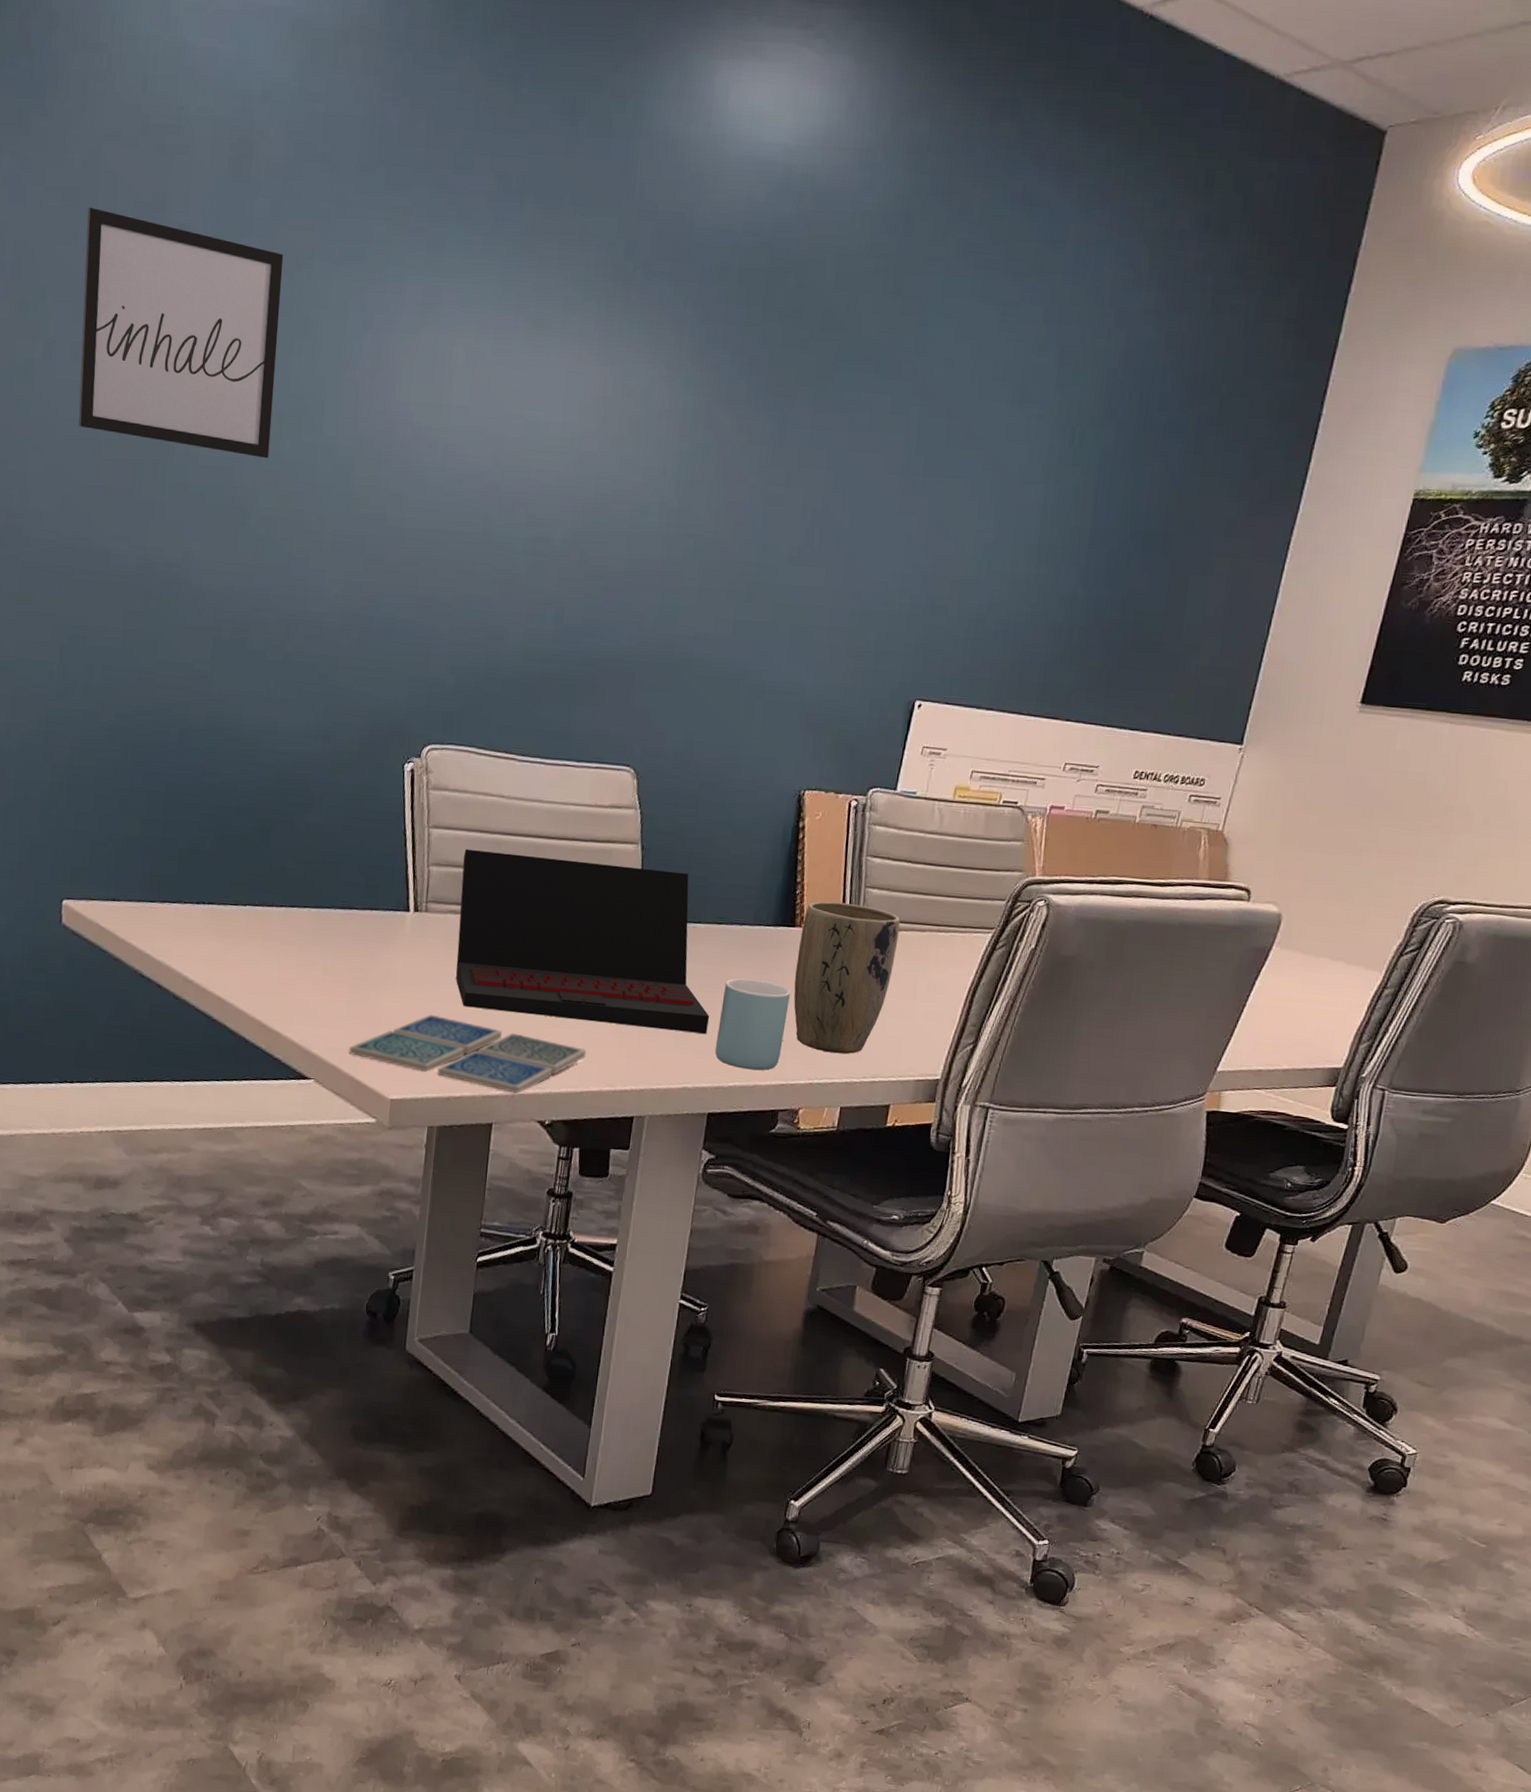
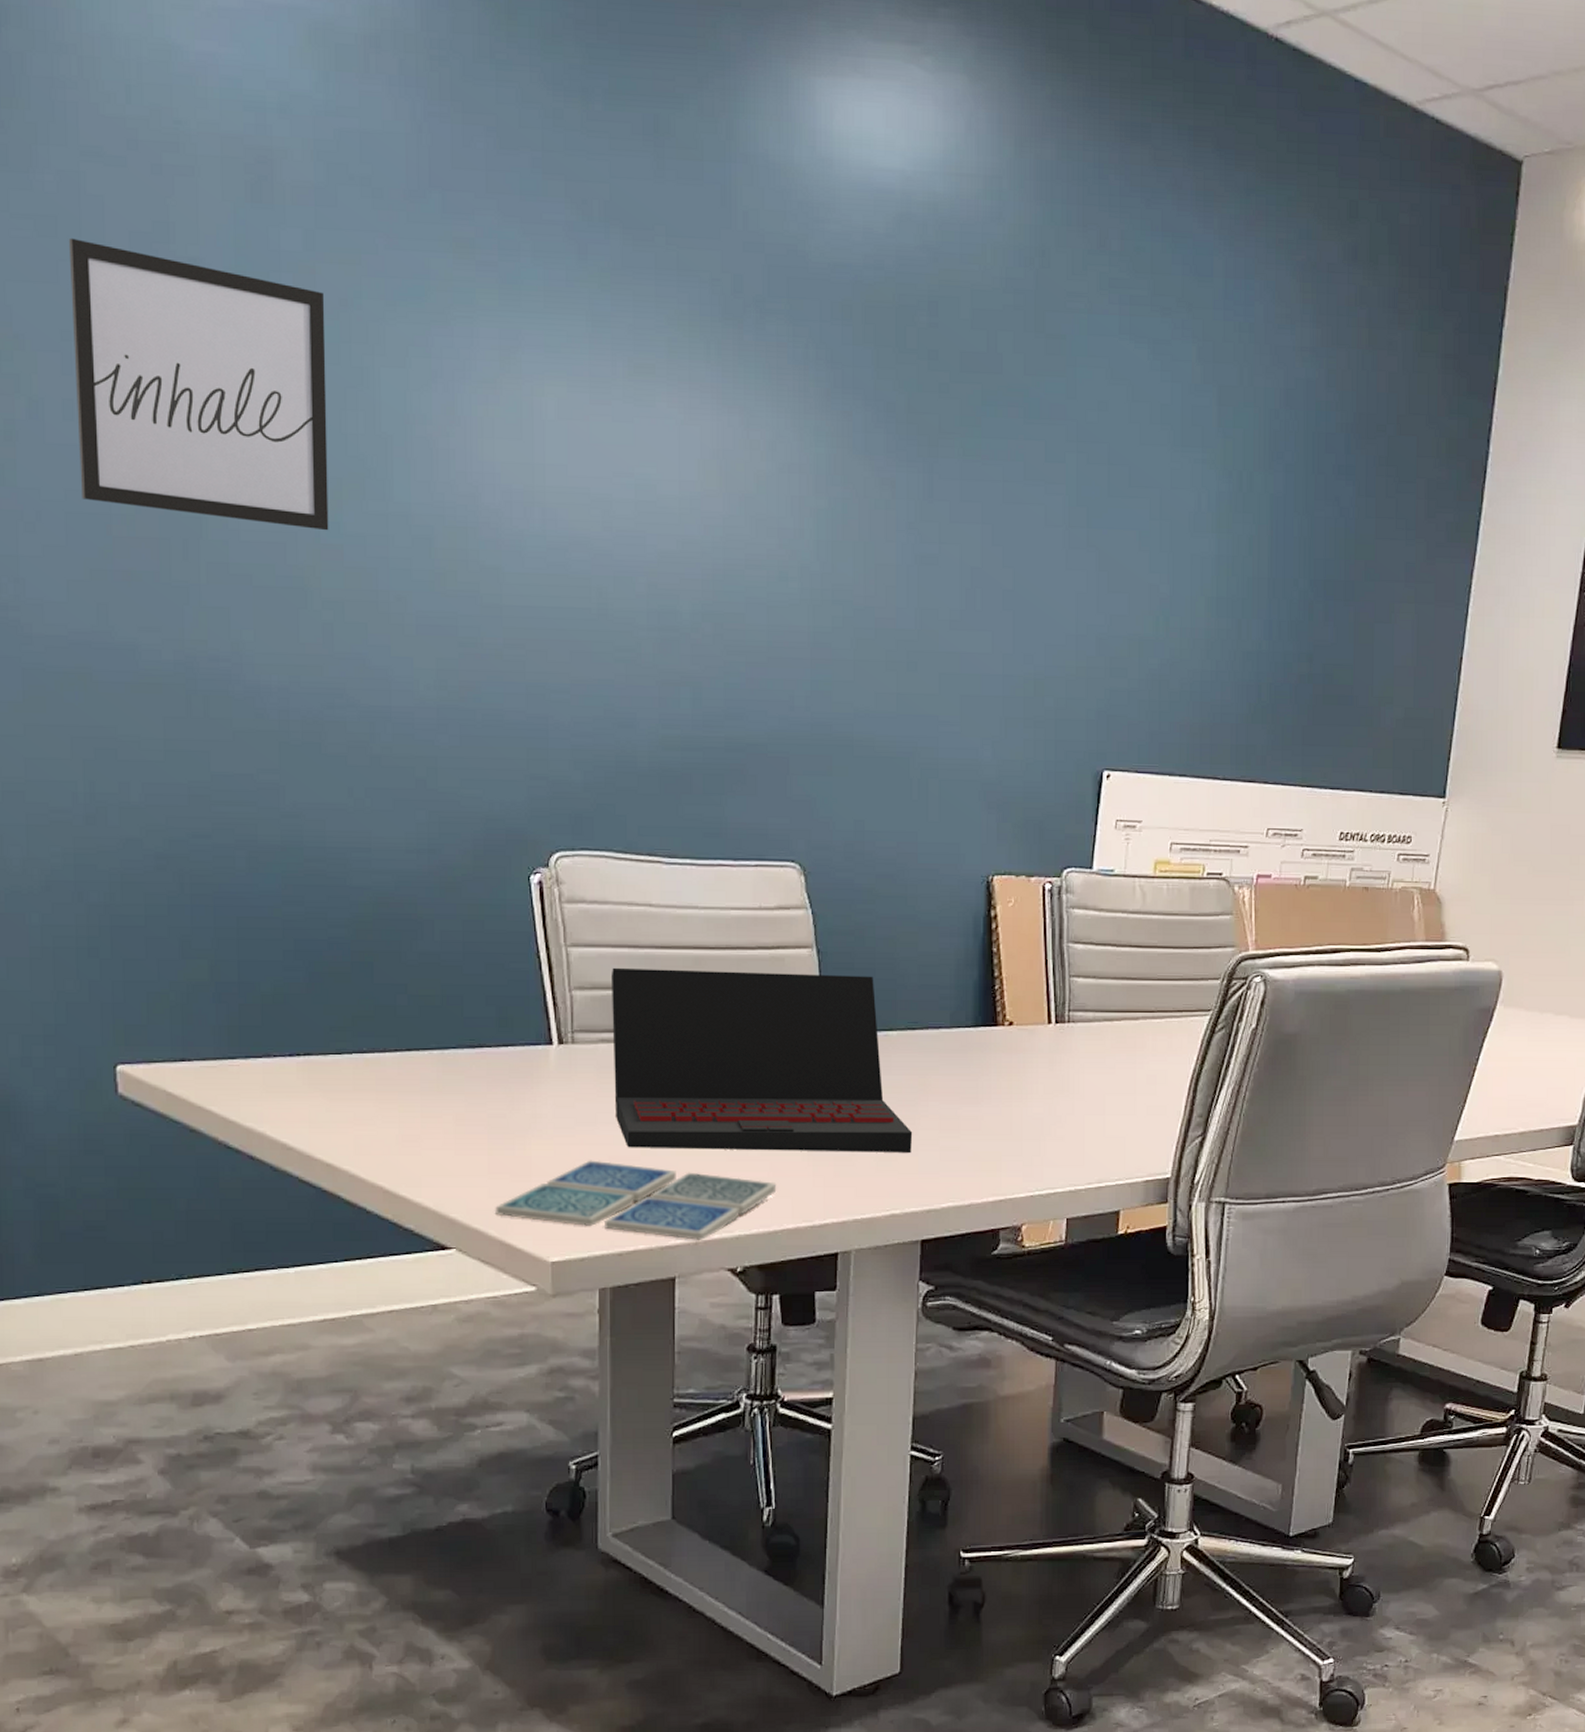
mug: present [715,978,790,1071] -> none [922,1088,999,1188]
plant pot: present [793,901,900,1054] -> none [1003,995,1111,1160]

